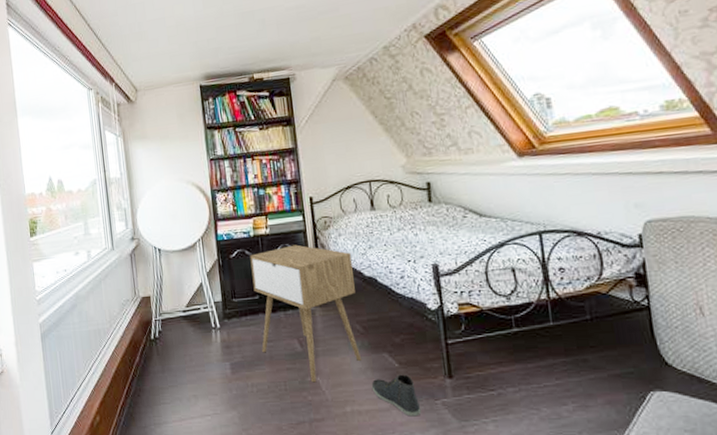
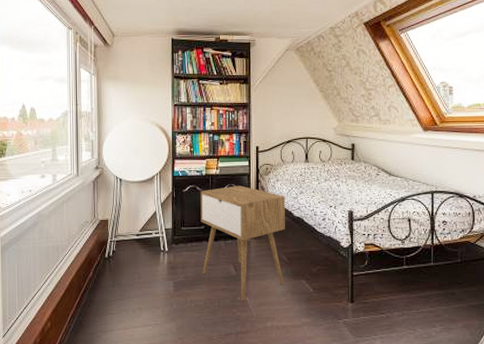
sneaker: present [371,374,422,417] -> none [289,298,327,332]

